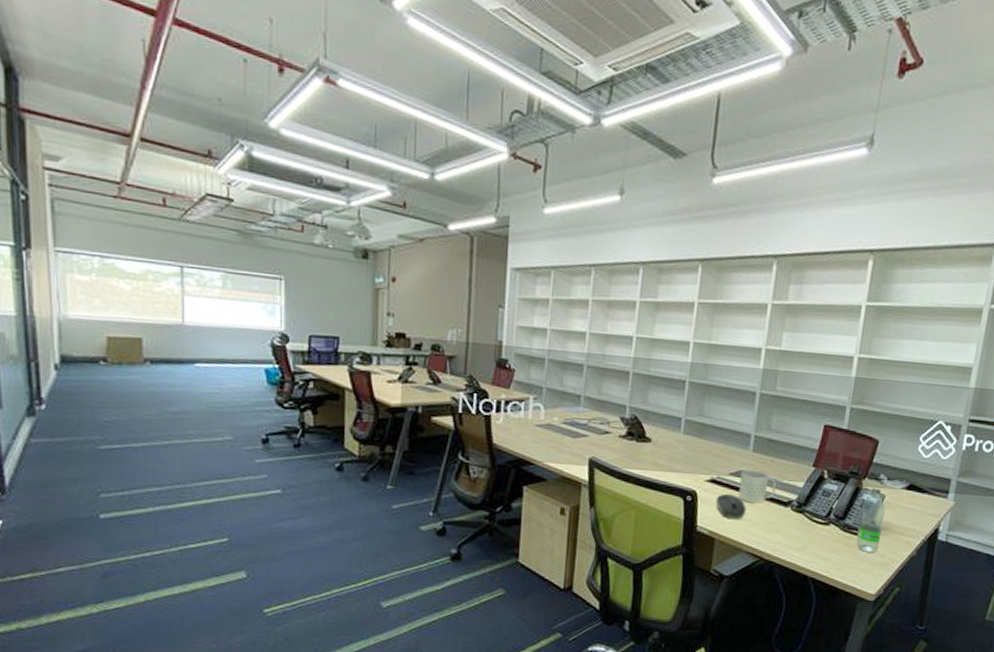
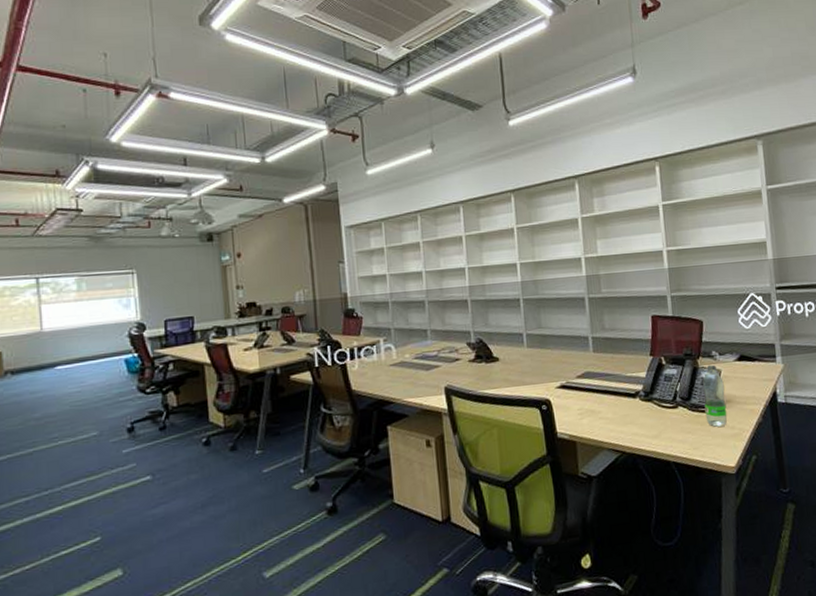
computer mouse: present [715,493,747,520] -> none [569,395,599,420]
mug: present [738,470,777,504] -> none [587,369,623,401]

